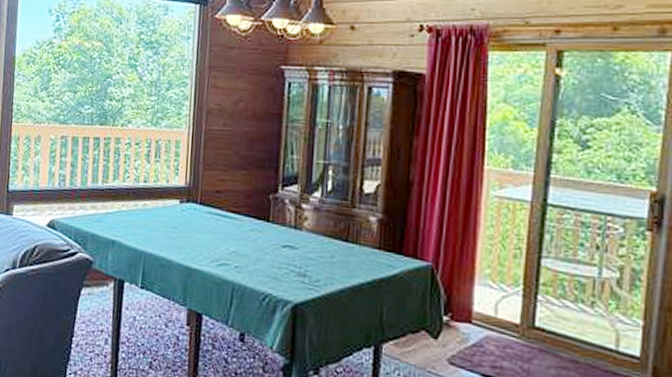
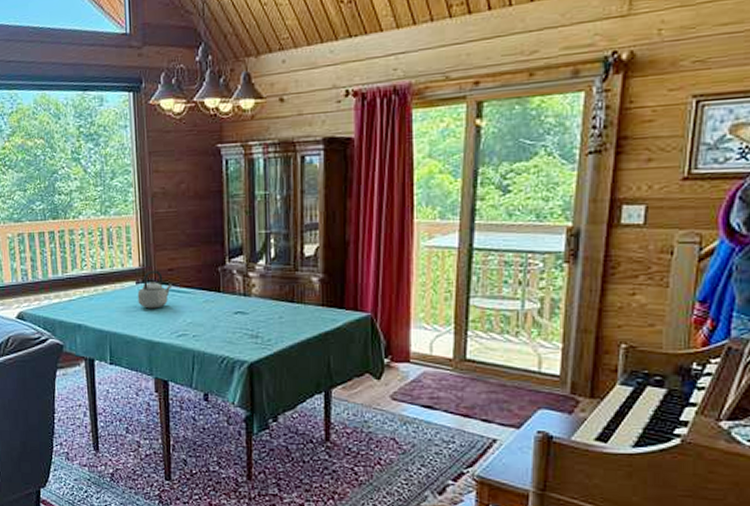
teapot: none [179,190,219,232] -> present [137,270,173,309]

